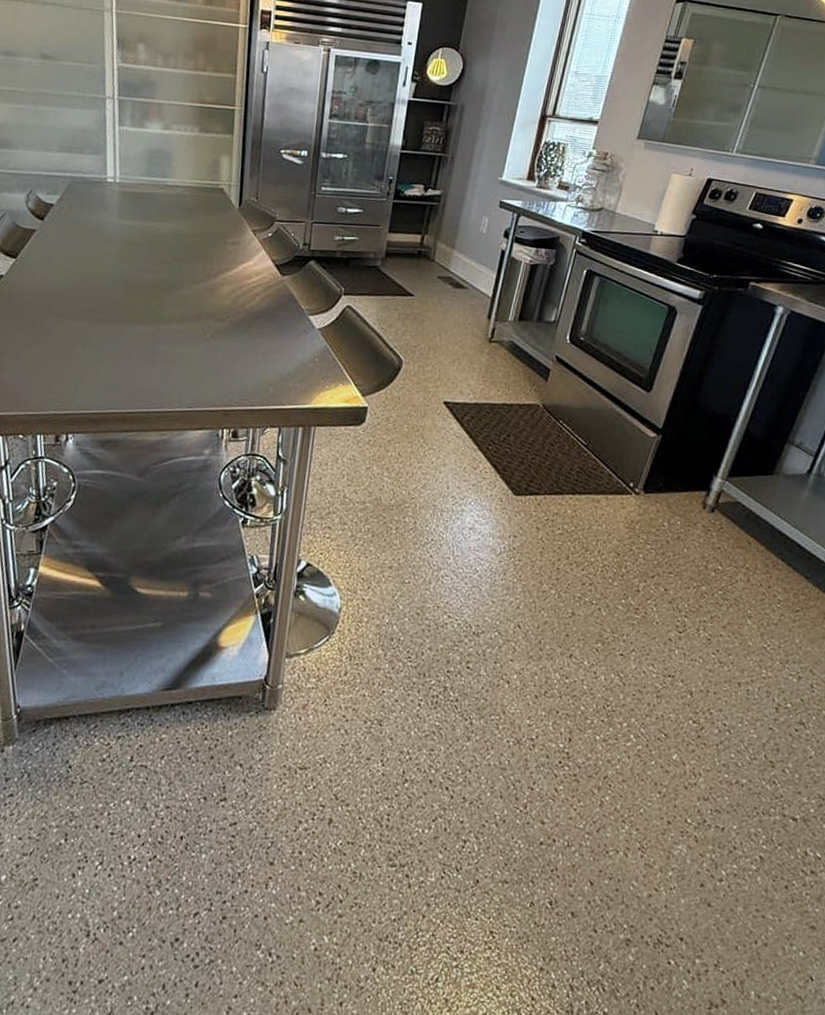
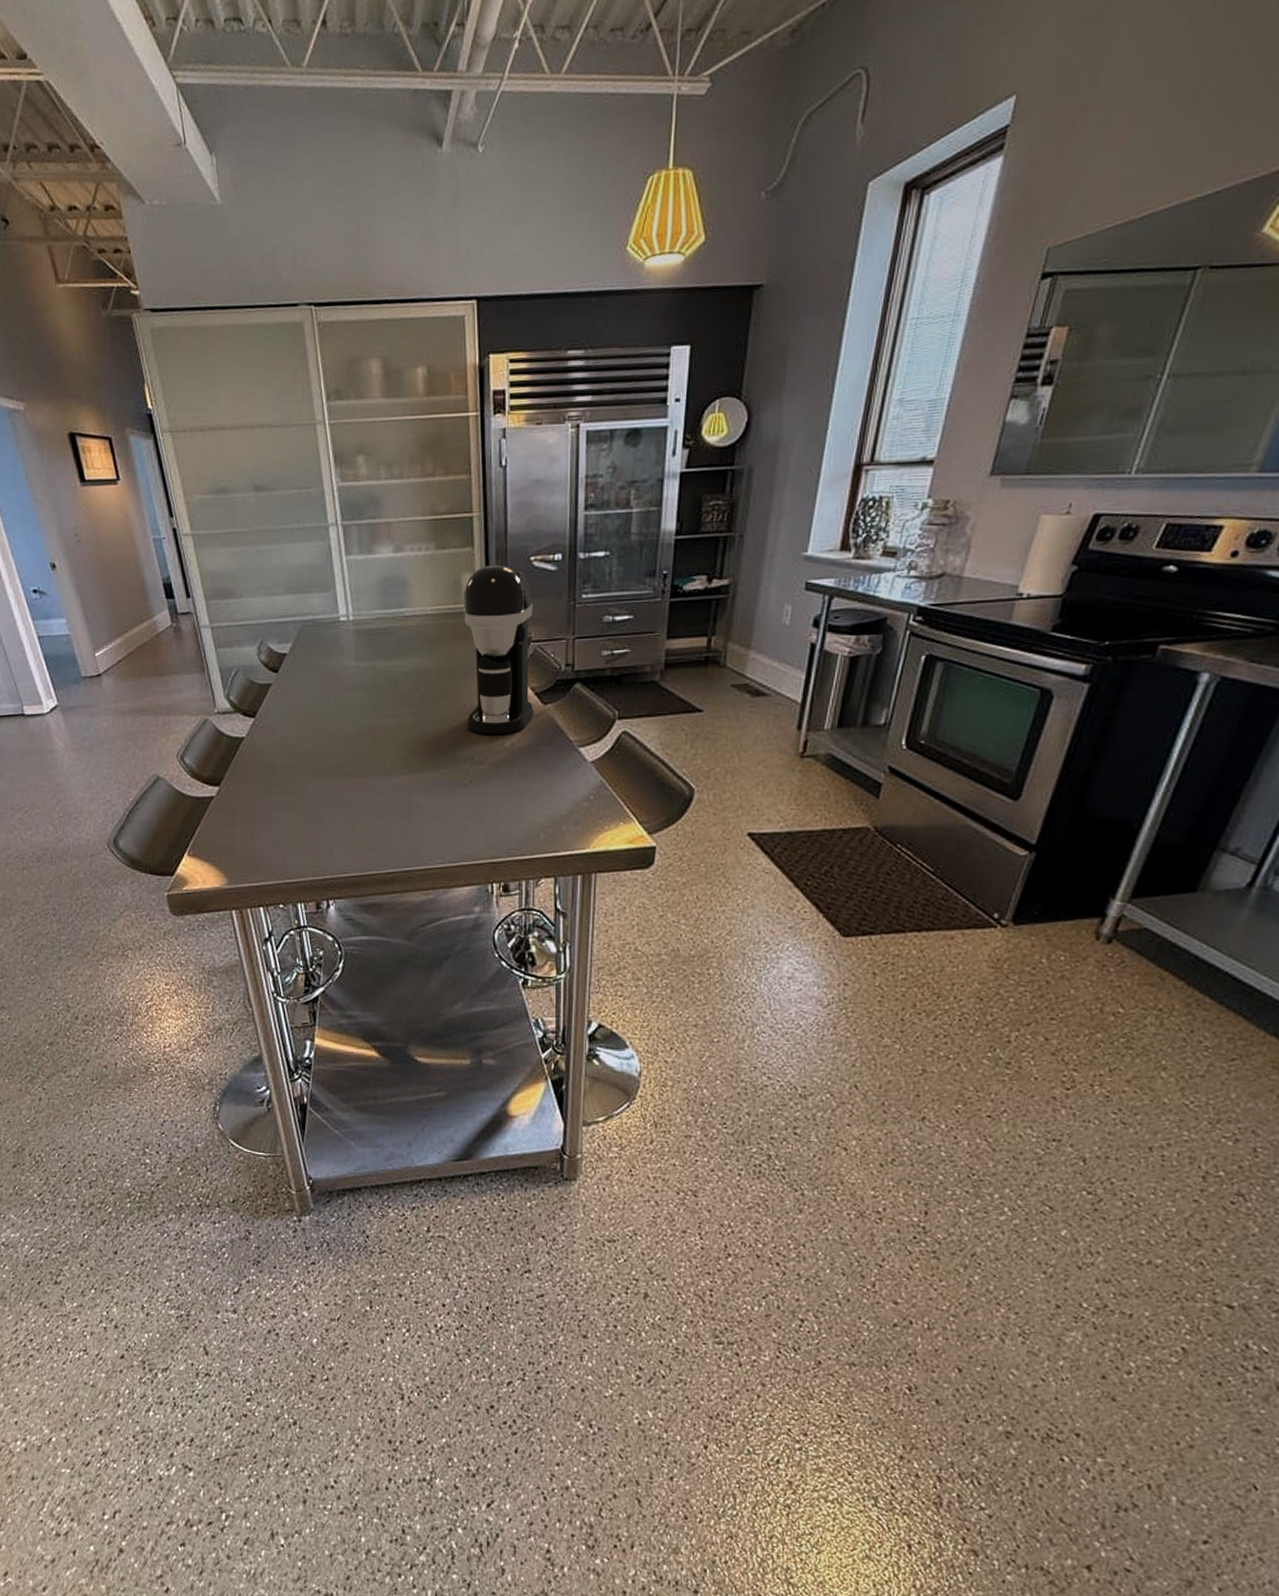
coffee maker: none [213,152,280,298] -> present [464,564,534,735]

